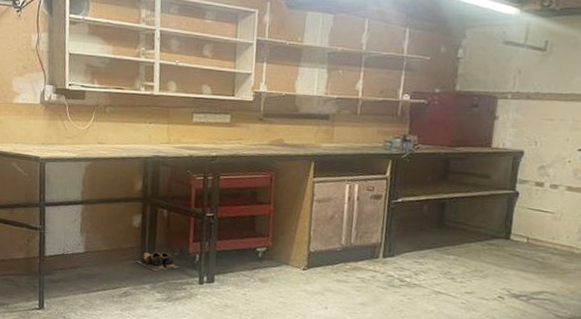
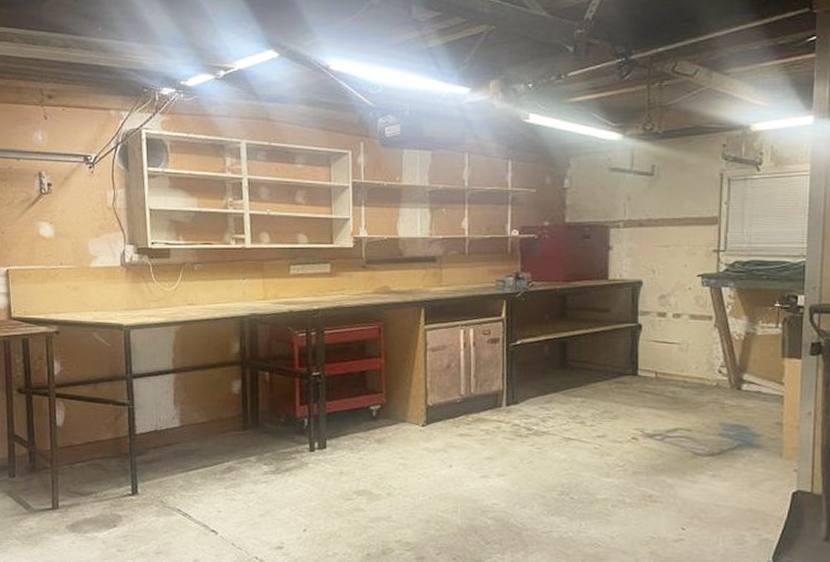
shoes: present [136,251,179,271] -> none [238,418,287,441]

